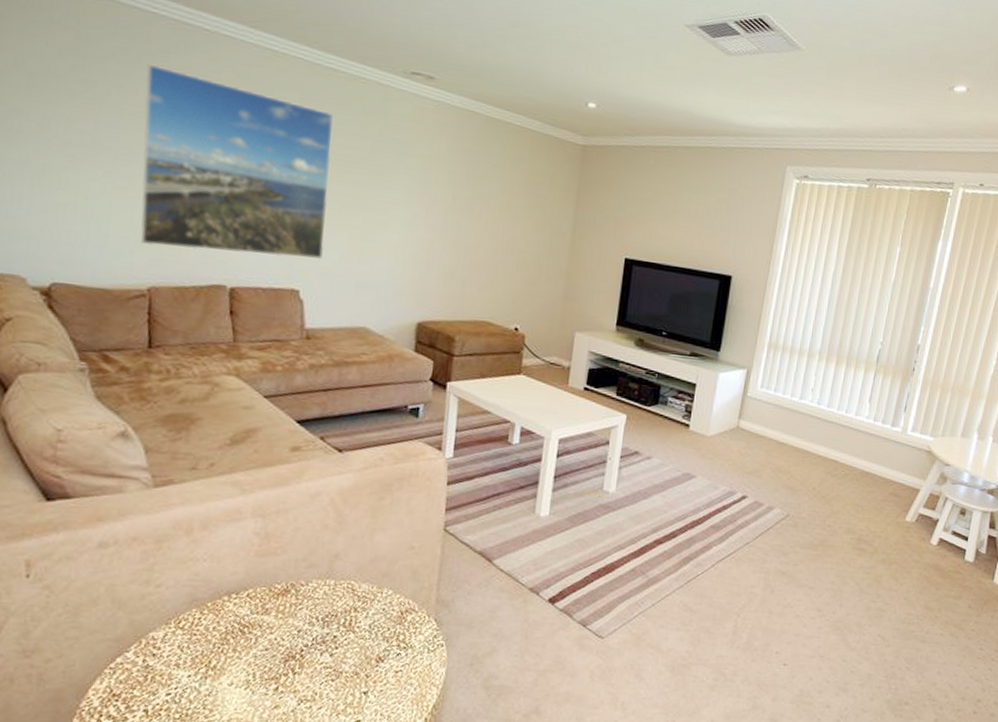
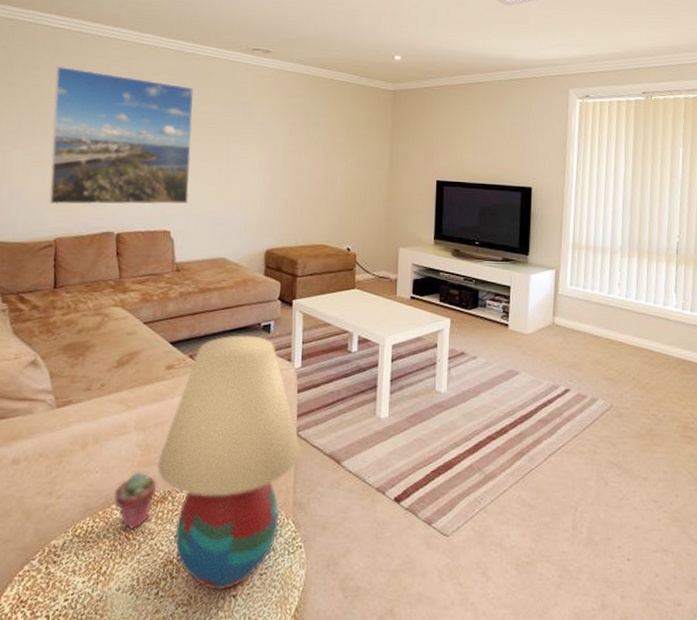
potted succulent: none [225,562,279,623] -> present [113,471,157,529]
table lamp: none [278,417,448,686] -> present [157,335,301,589]

